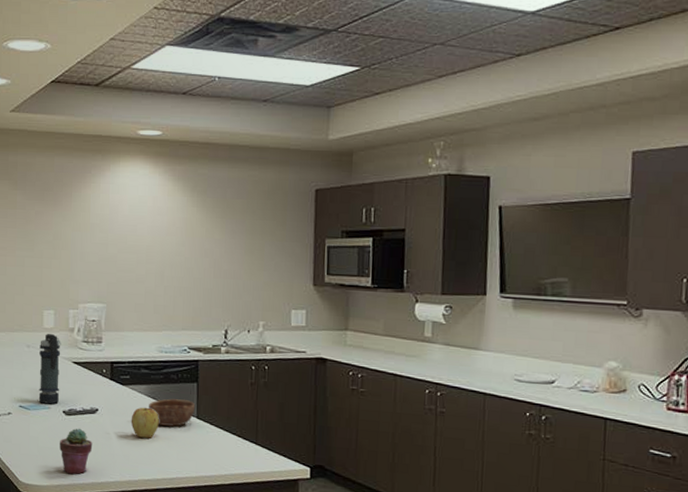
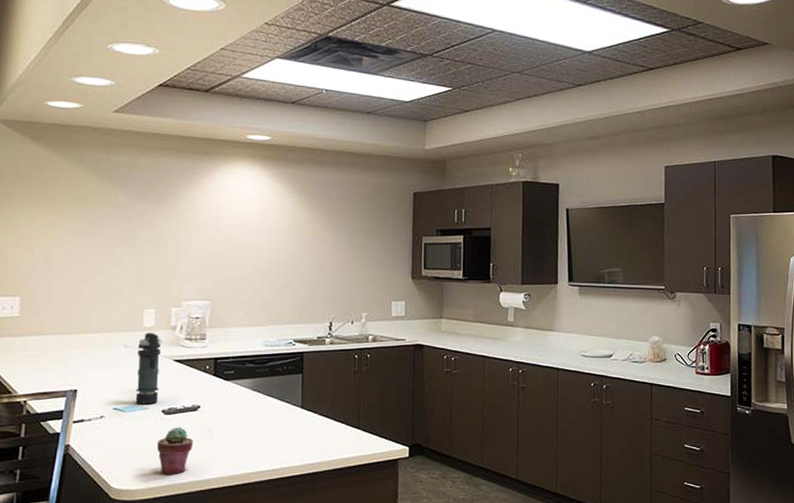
apple: present [131,407,159,438] -> none [234,401,263,431]
bowl: present [149,398,196,427] -> none [253,391,300,418]

